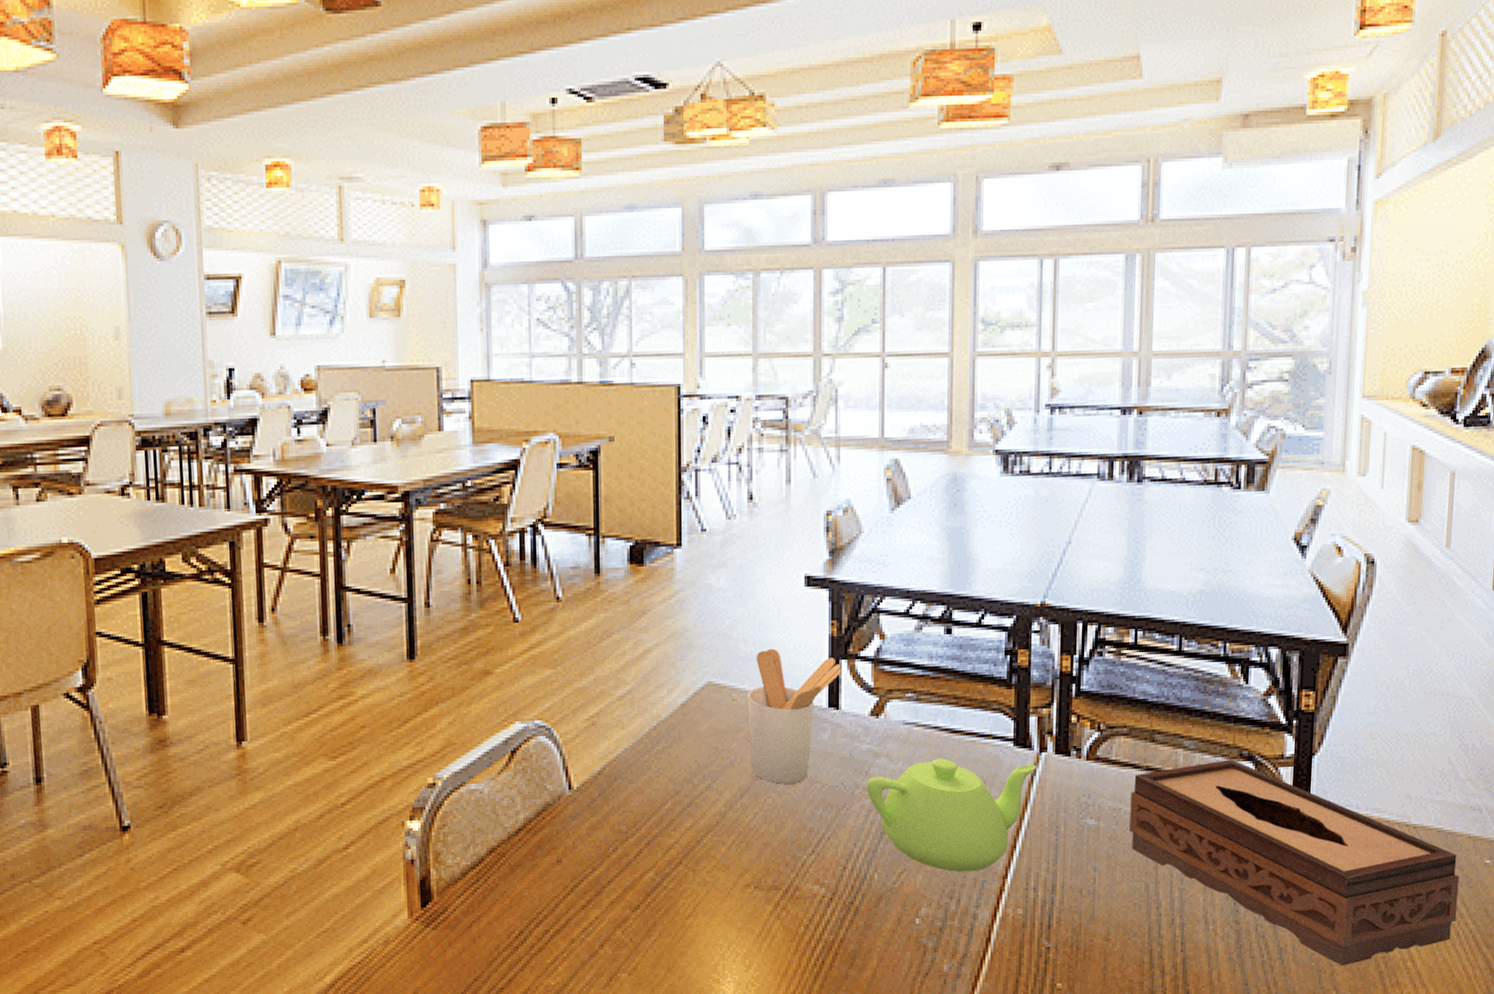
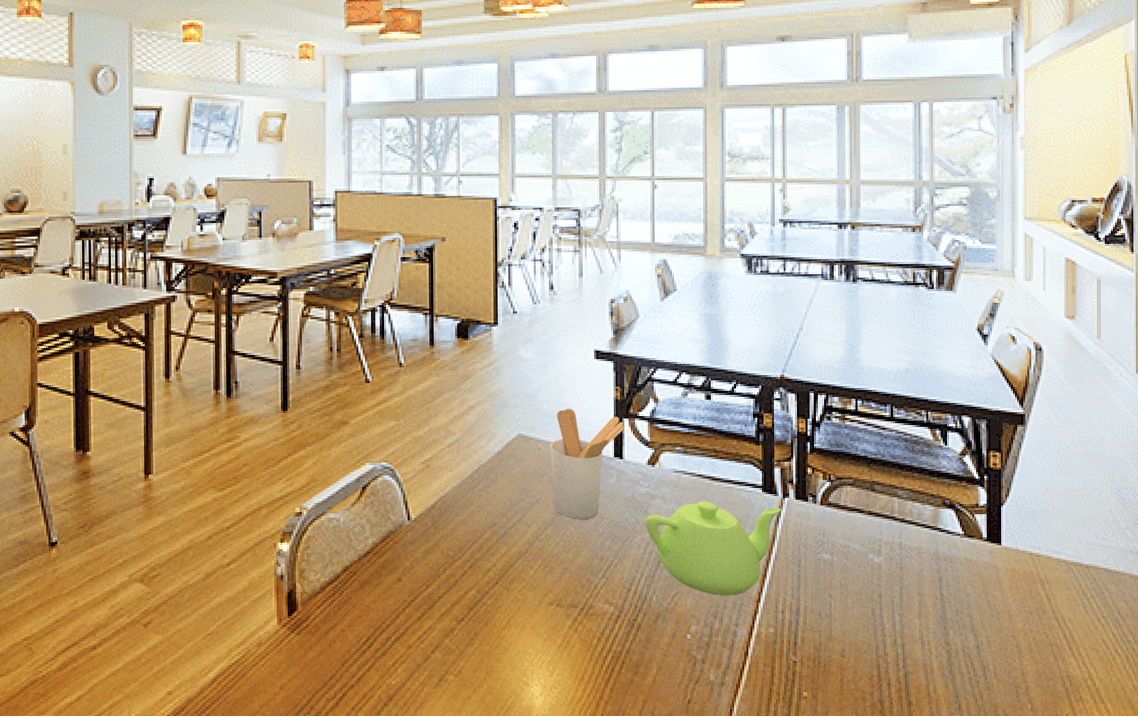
tissue box: present [1130,759,1460,966] -> none [857,507,1126,683]

